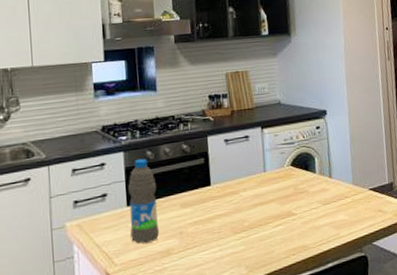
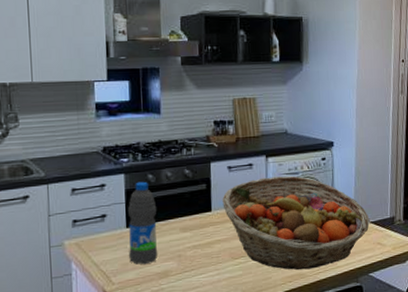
fruit basket: none [221,146,369,242] -> present [222,176,370,270]

